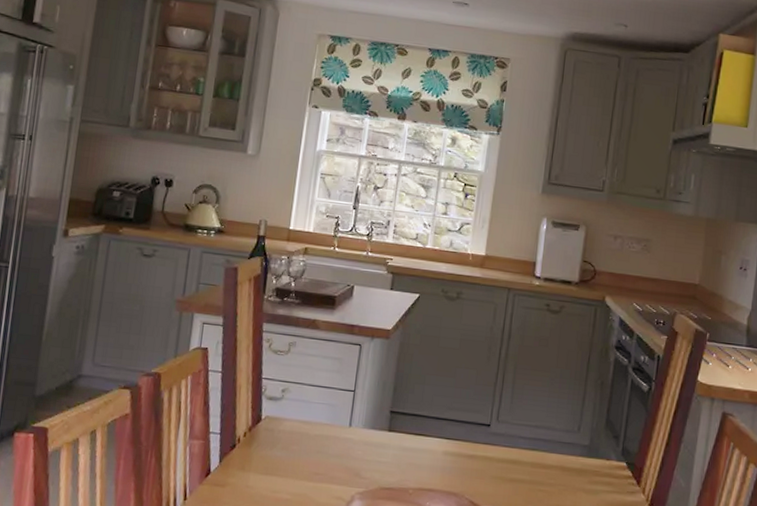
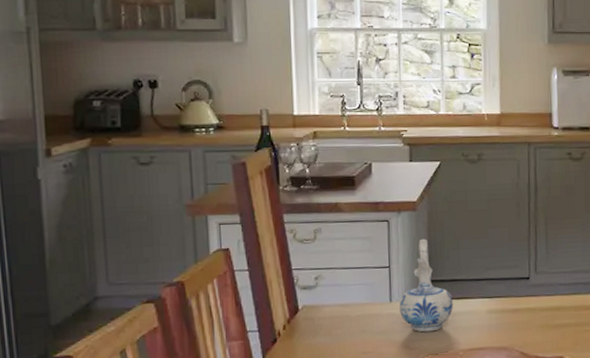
ceramic pitcher: none [357,368,411,464] -> present [399,238,453,332]

